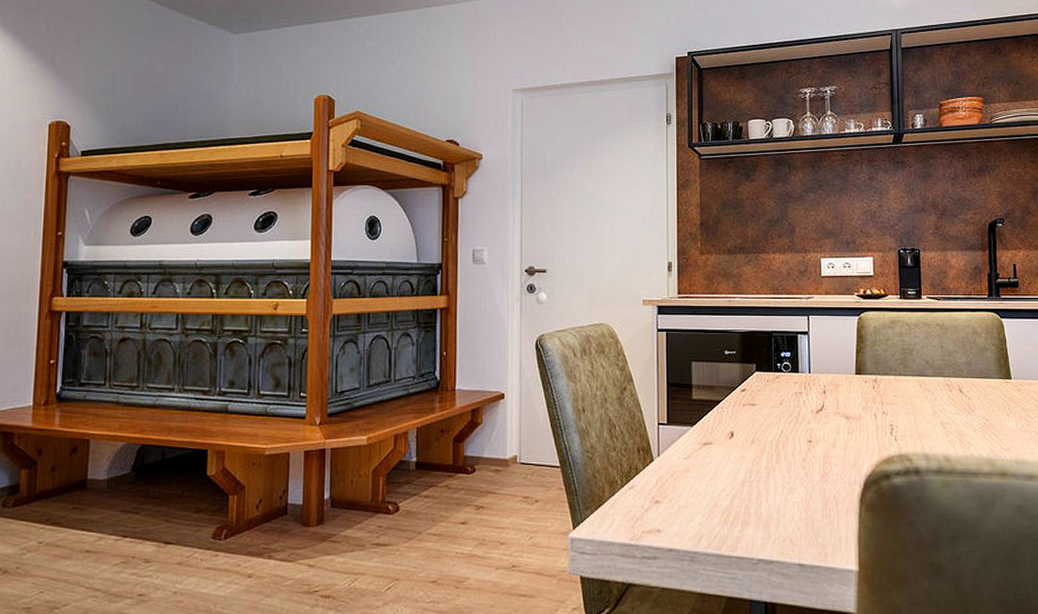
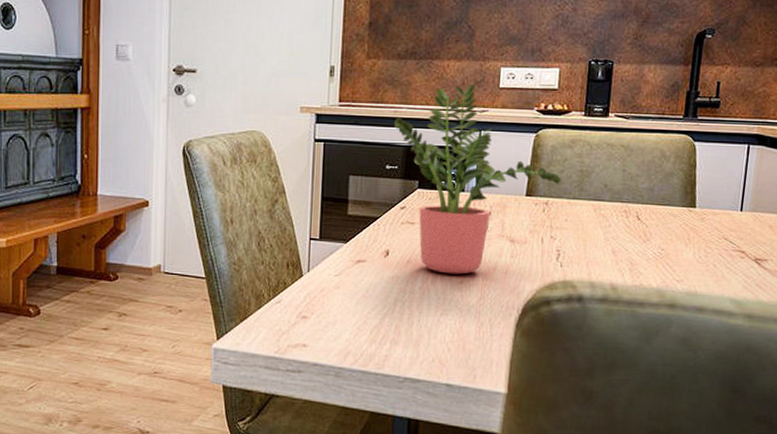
potted plant: none [729,274,887,453] -> present [394,84,562,275]

